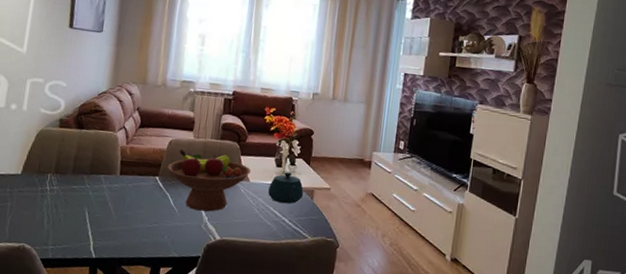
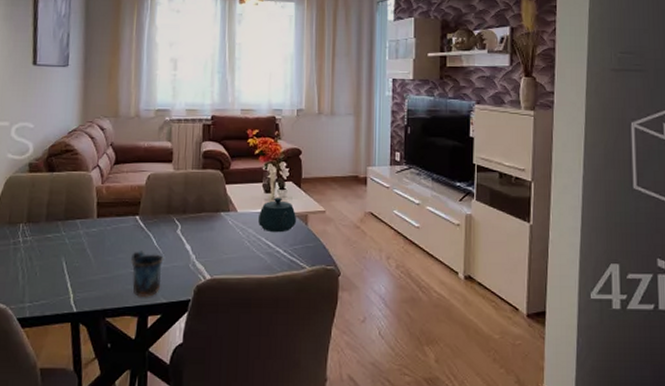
mug: none [148,208,179,251] -> present [131,251,164,297]
fruit bowl: present [167,149,251,212] -> none [147,183,238,249]

